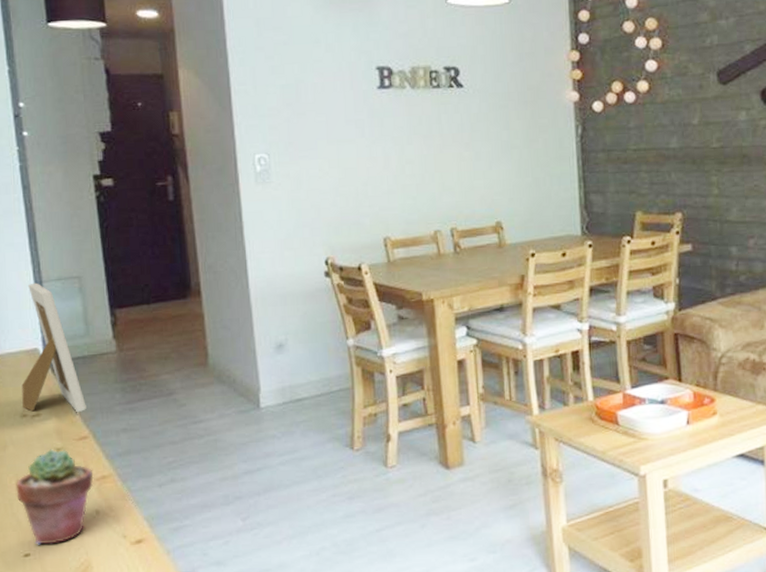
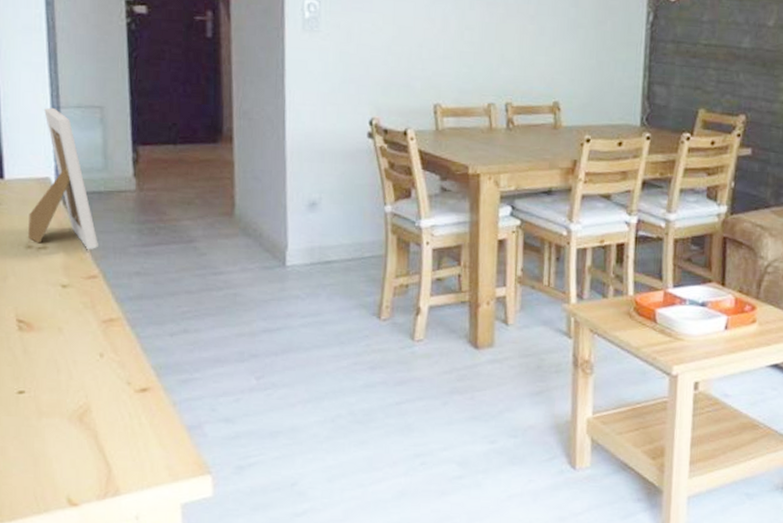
potted succulent: present [16,449,94,545] -> none [14,285,100,384]

